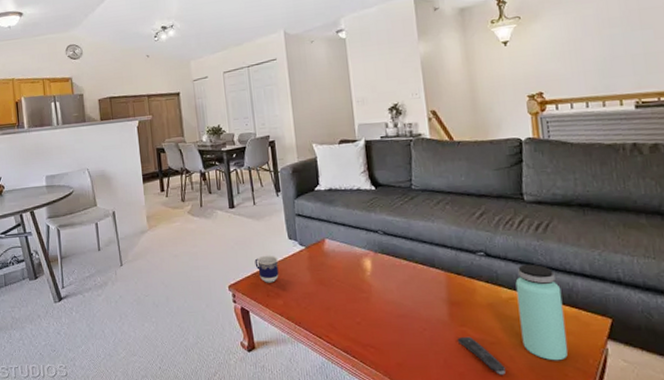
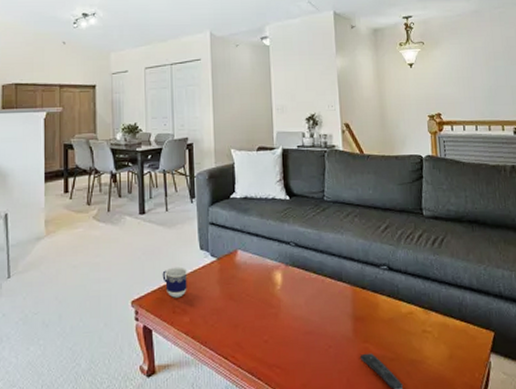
bottle: present [515,264,568,361] -> none [414,278,458,376]

